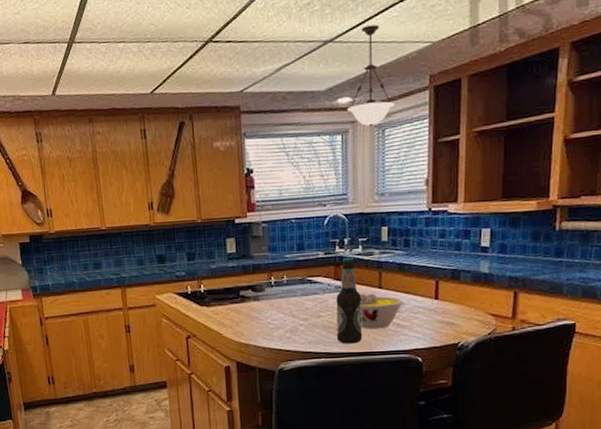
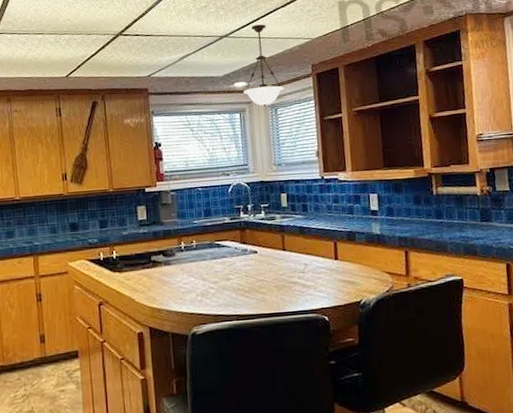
bottle: present [336,257,363,344] -> none [243,222,271,306]
bowl: present [360,293,403,329] -> none [266,255,306,290]

